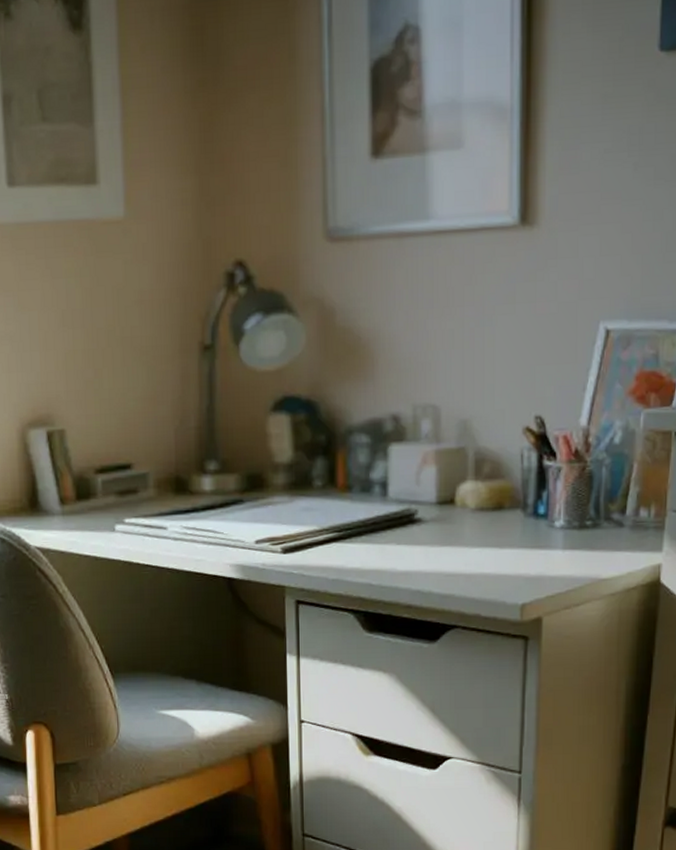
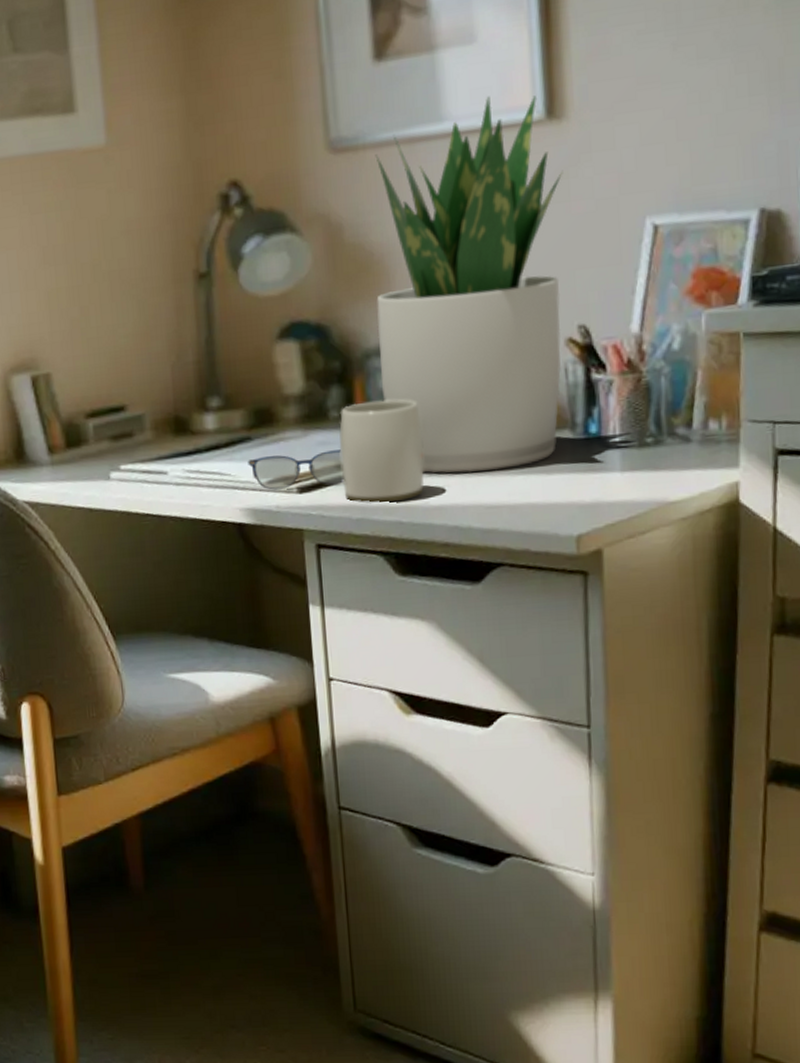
glasses: none [239,516,324,549] -> present [248,450,344,490]
mug: none [321,473,395,567] -> present [339,399,425,504]
planter: none [360,199,532,544] -> present [375,95,563,474]

